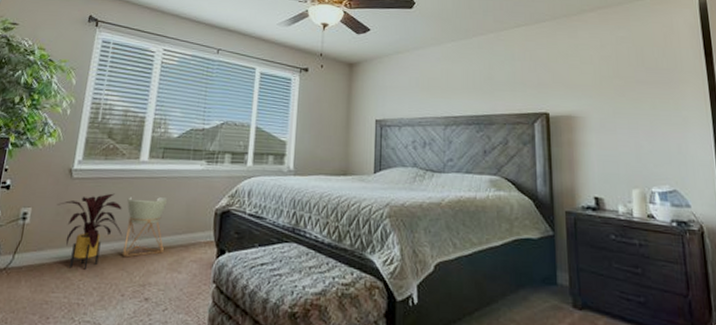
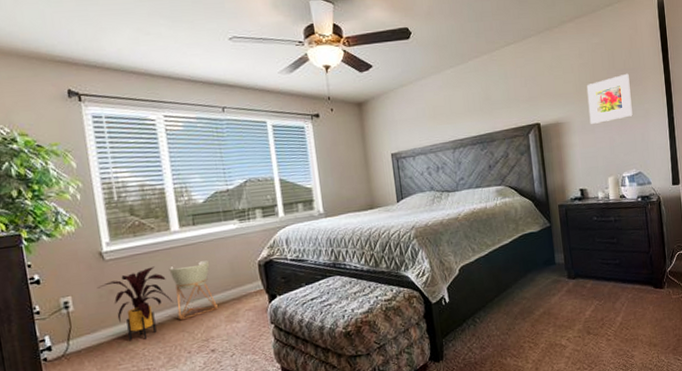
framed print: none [608,73,666,124] -> present [586,73,633,124]

